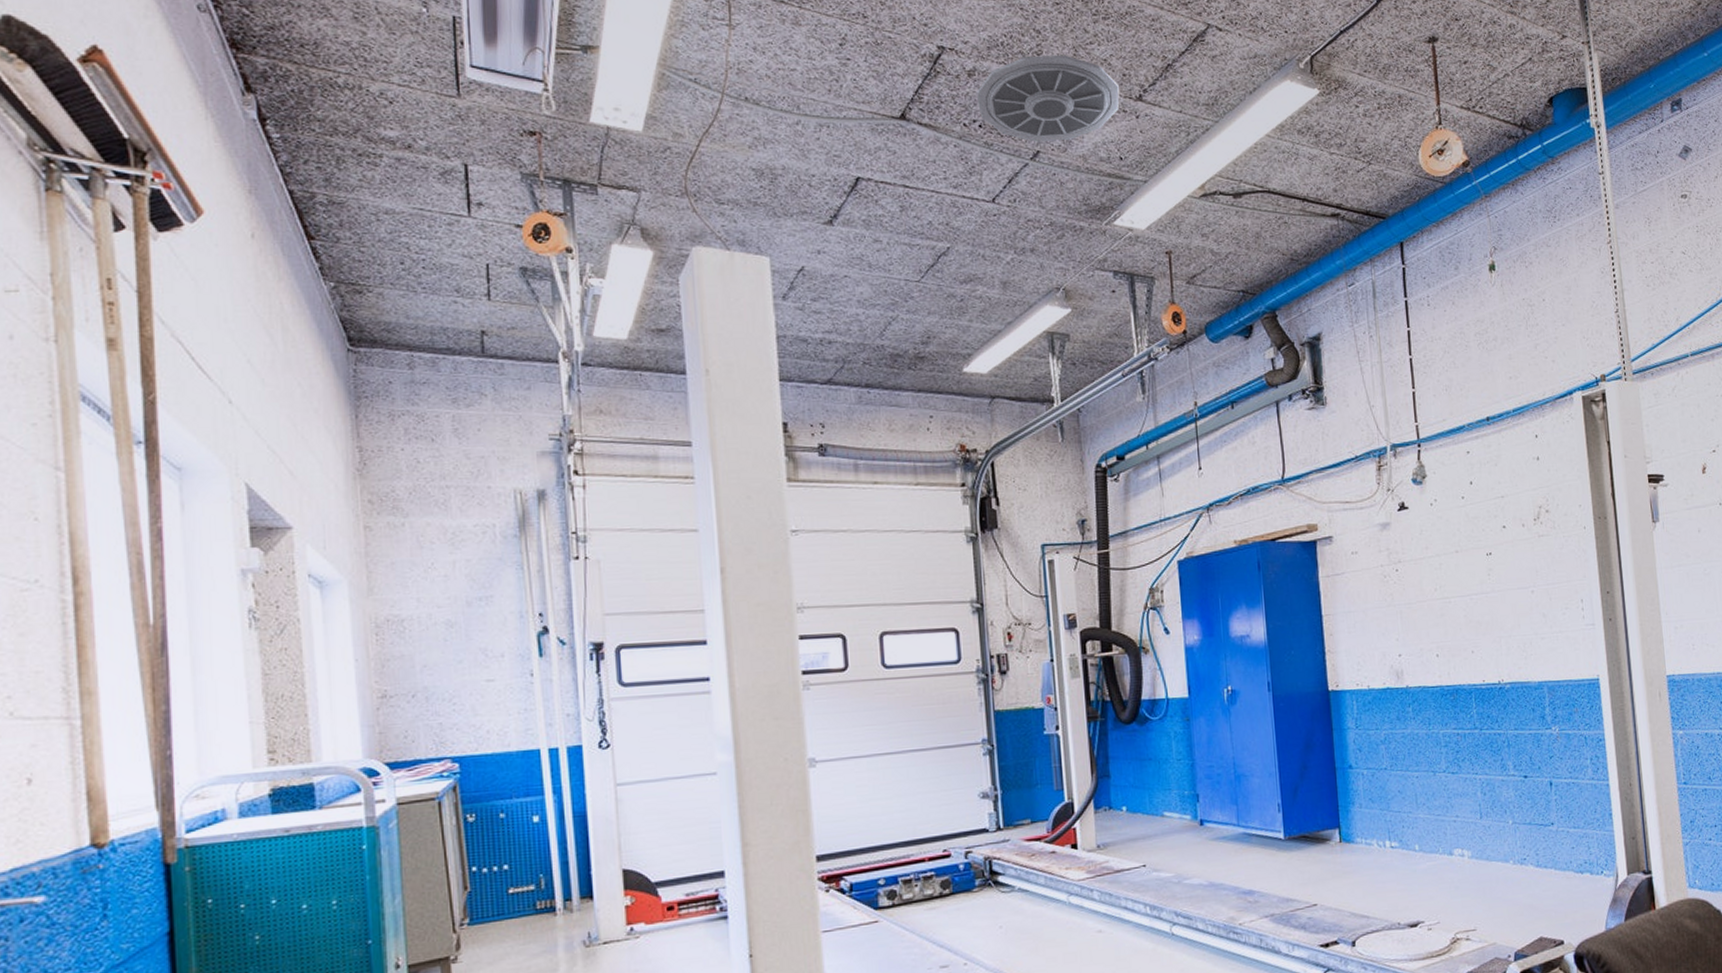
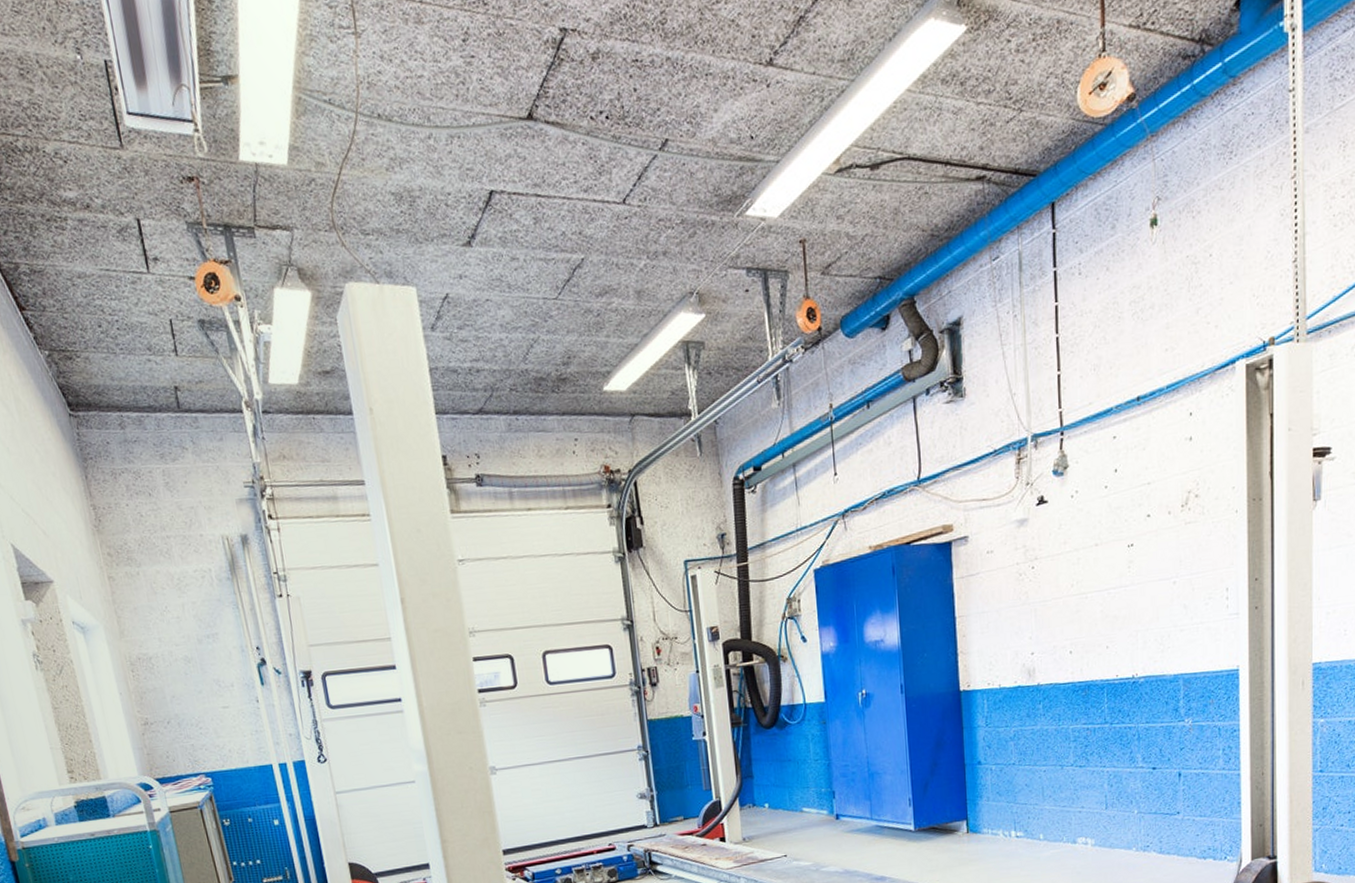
ceiling vent: present [975,54,1120,142] -> none [600,20,749,129]

